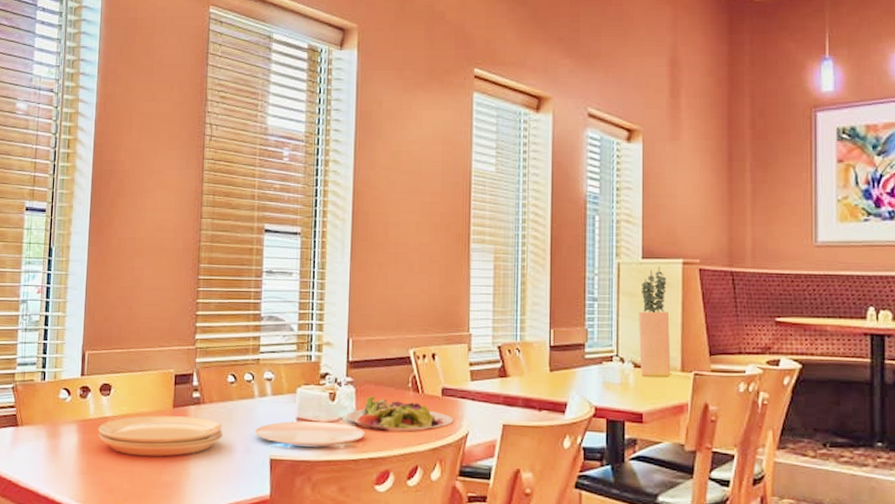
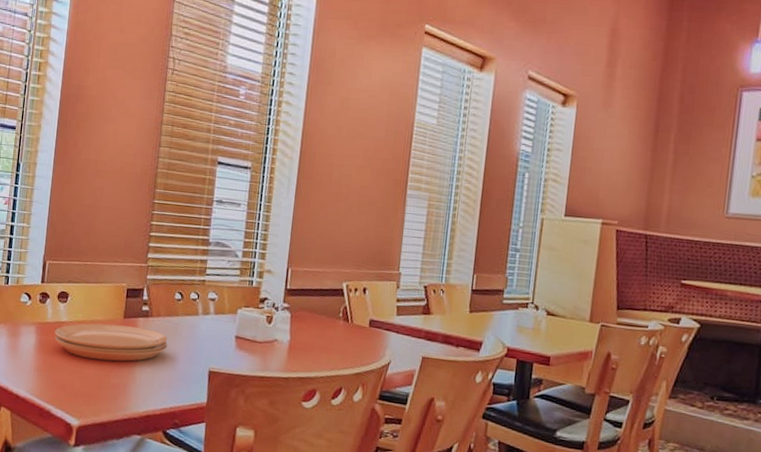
plate: present [254,421,365,447] -> none [196,338,297,364]
salad plate: present [345,396,454,432] -> none [280,321,379,358]
vase: present [639,265,671,379] -> none [552,224,586,327]

